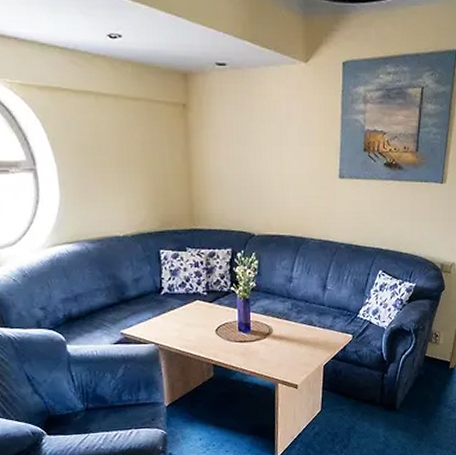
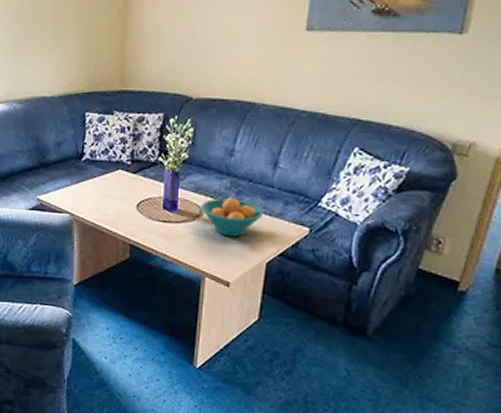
fruit bowl: none [270,316,319,348] -> present [201,197,264,237]

